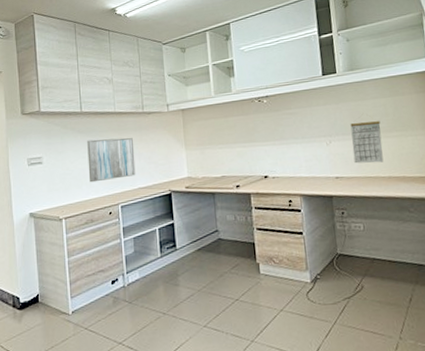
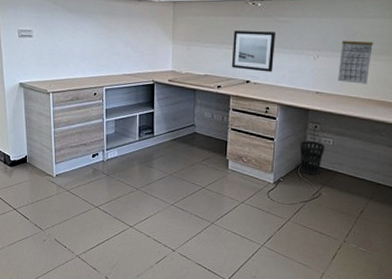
wall art: present [87,138,136,183] -> none [76,20,122,63]
wall art: none [244,124,289,166] -> present [232,30,275,72]
wastebasket: none [330,229,357,267] -> present [299,141,325,175]

